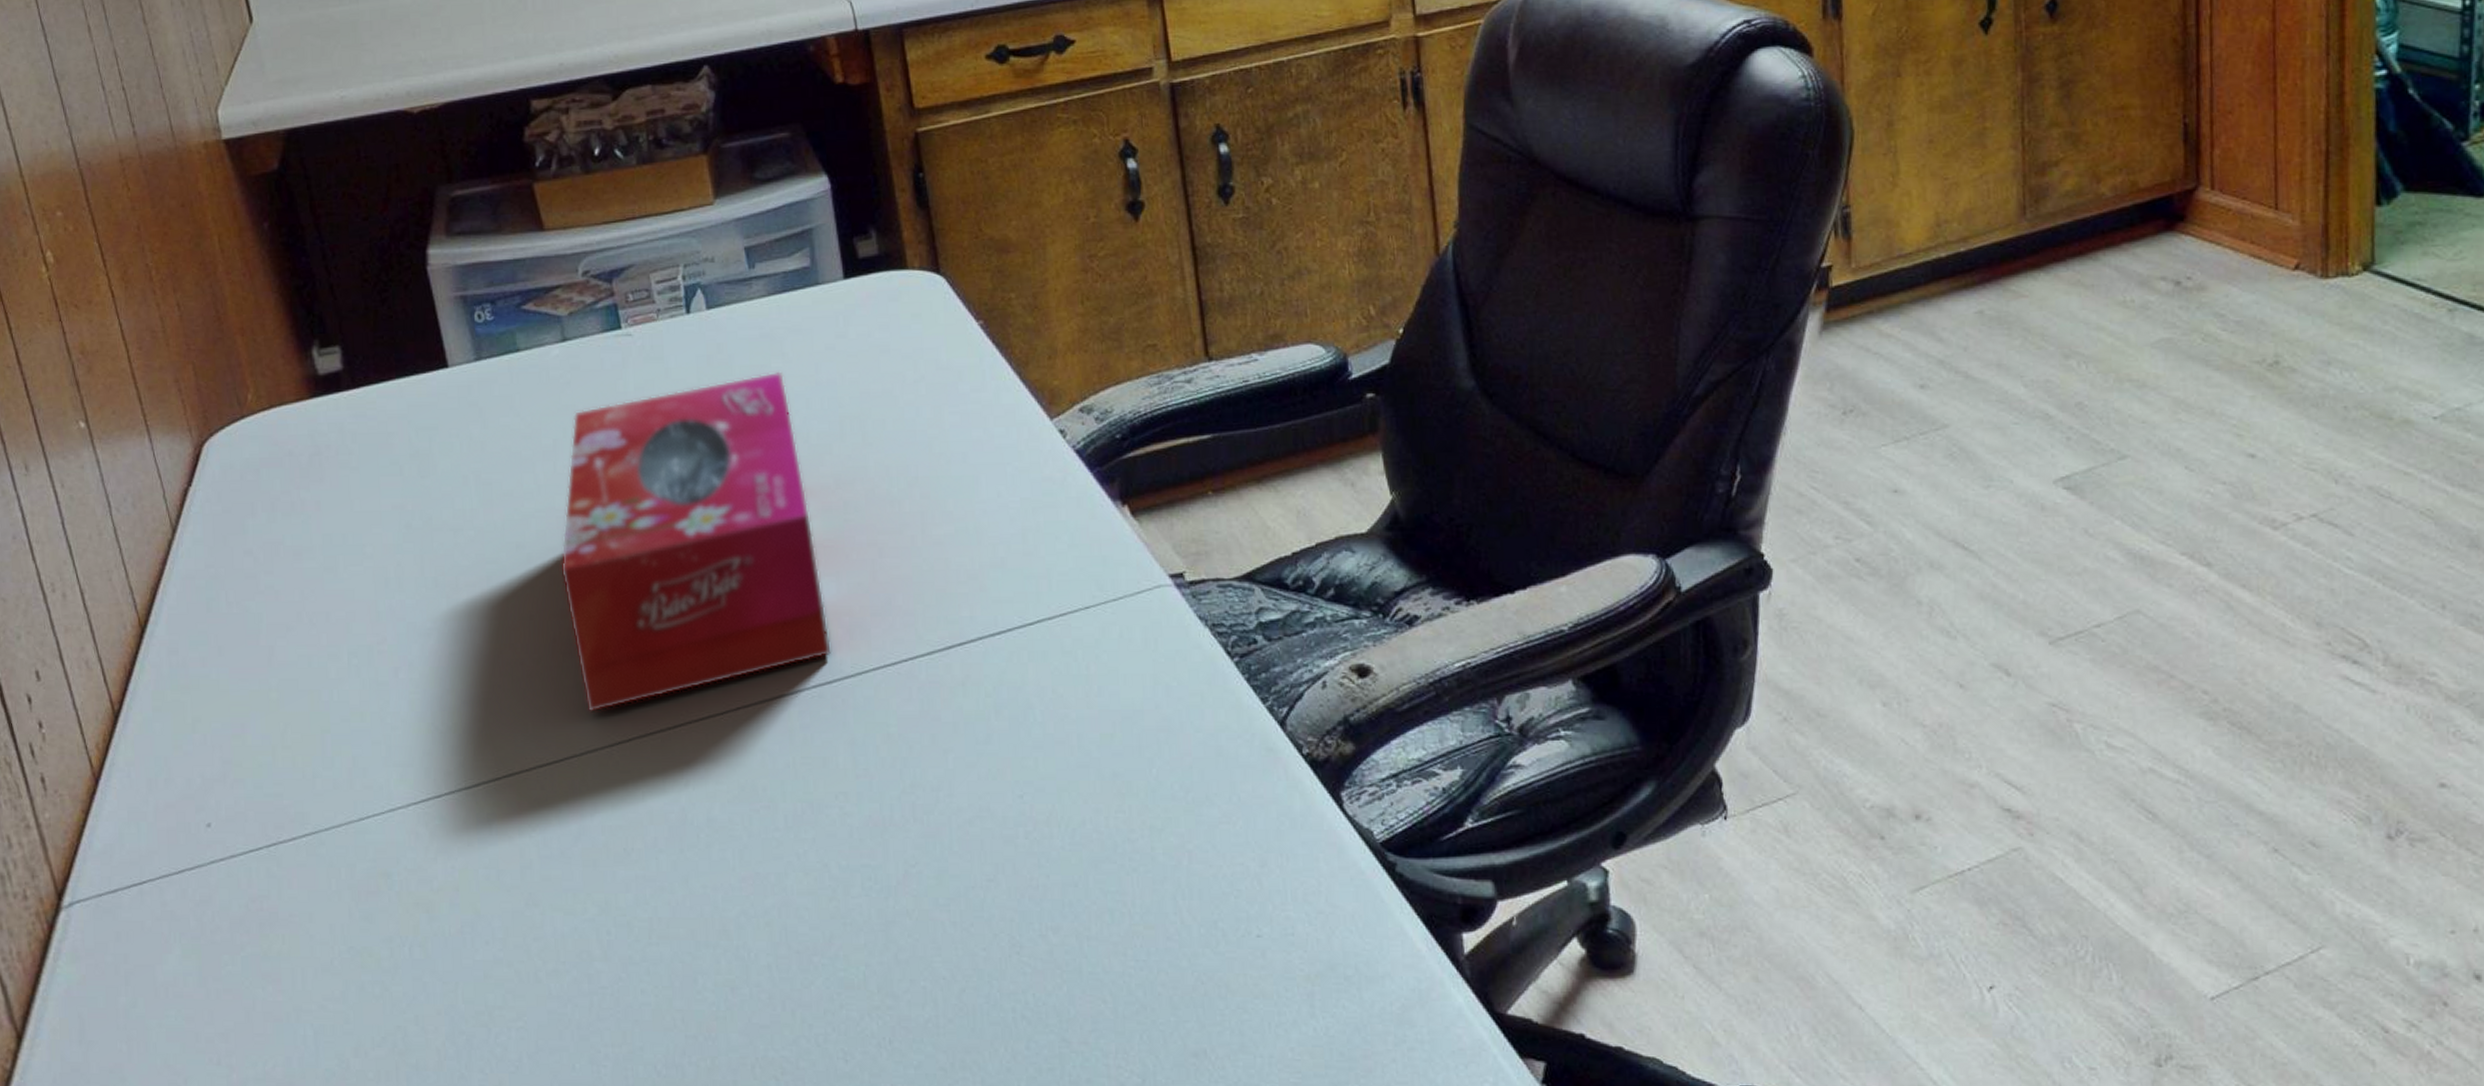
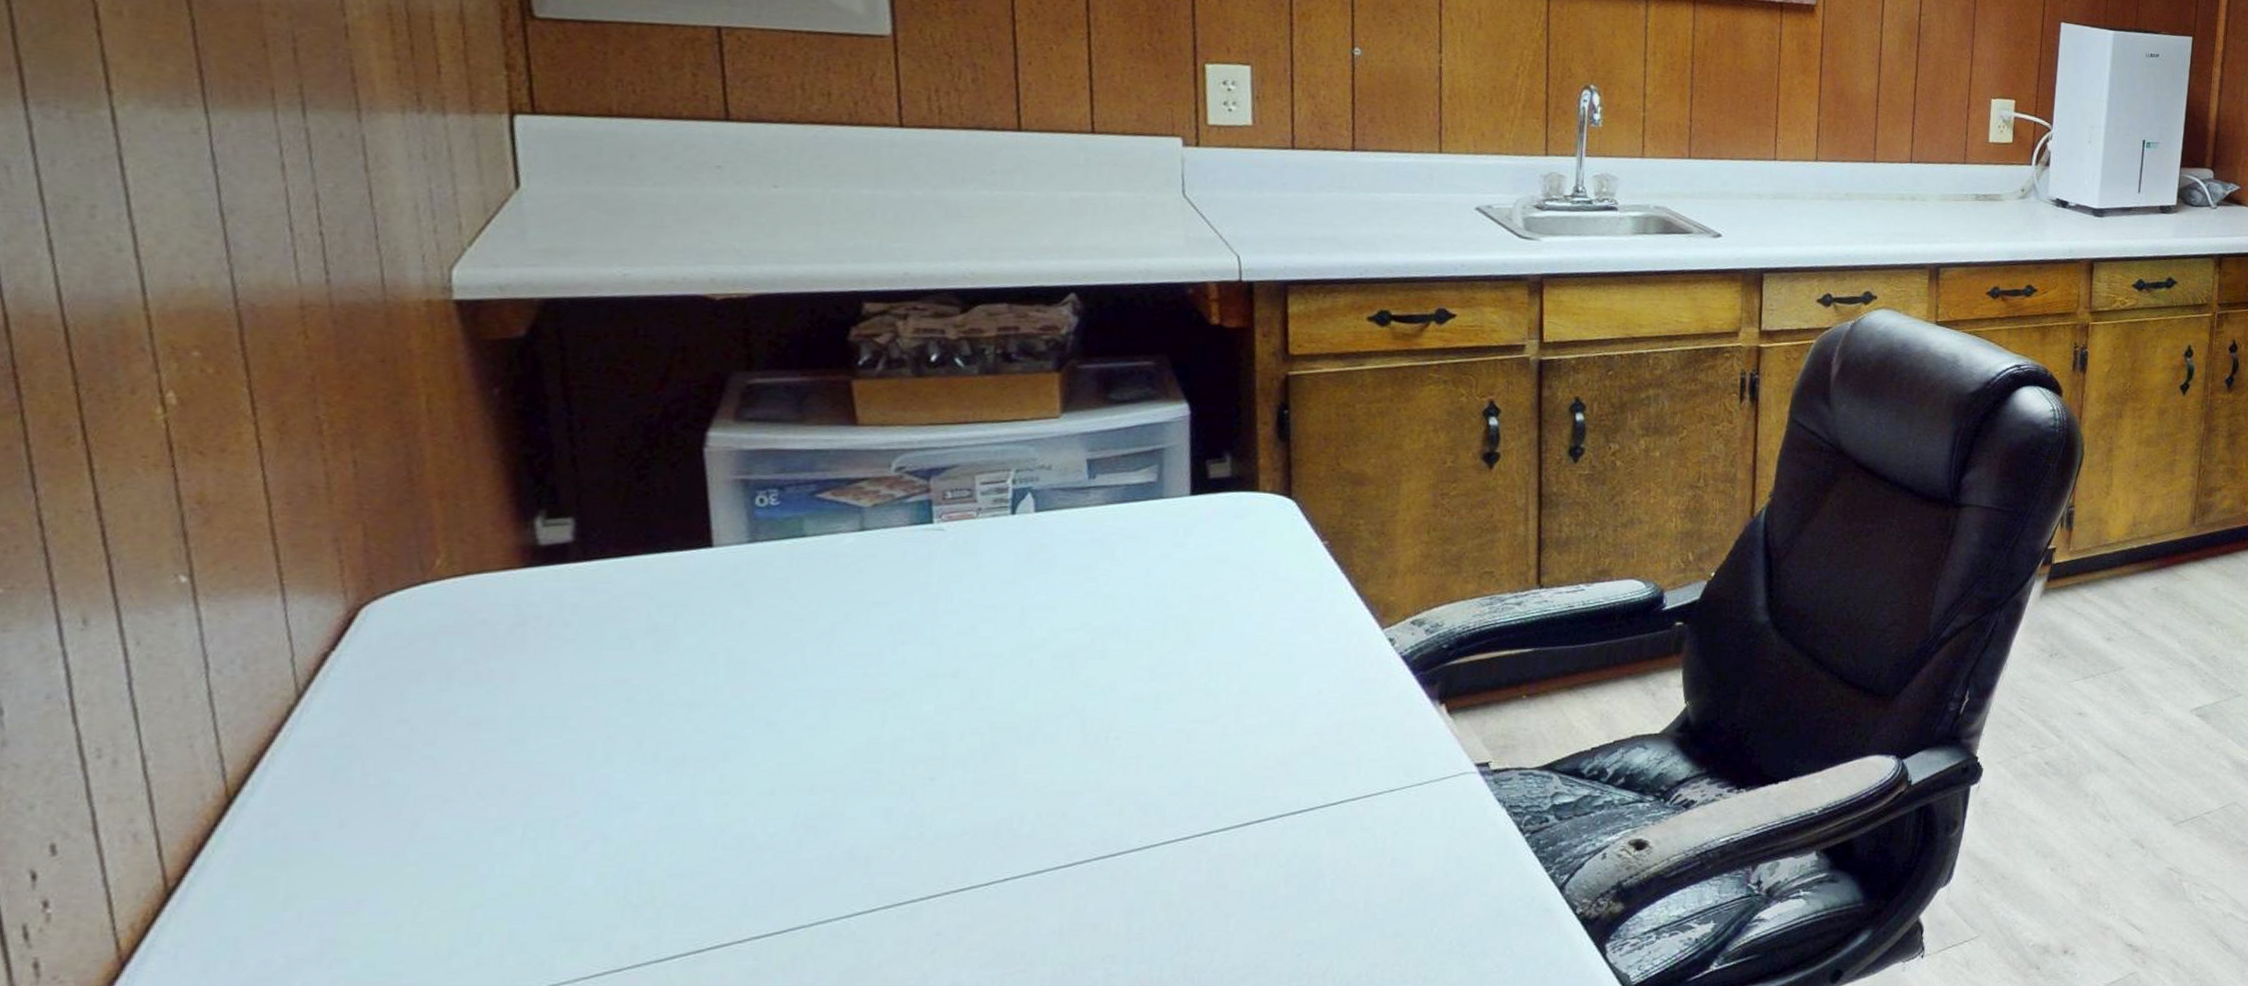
tissue box: present [560,371,832,712] -> none [817,572,1122,884]

